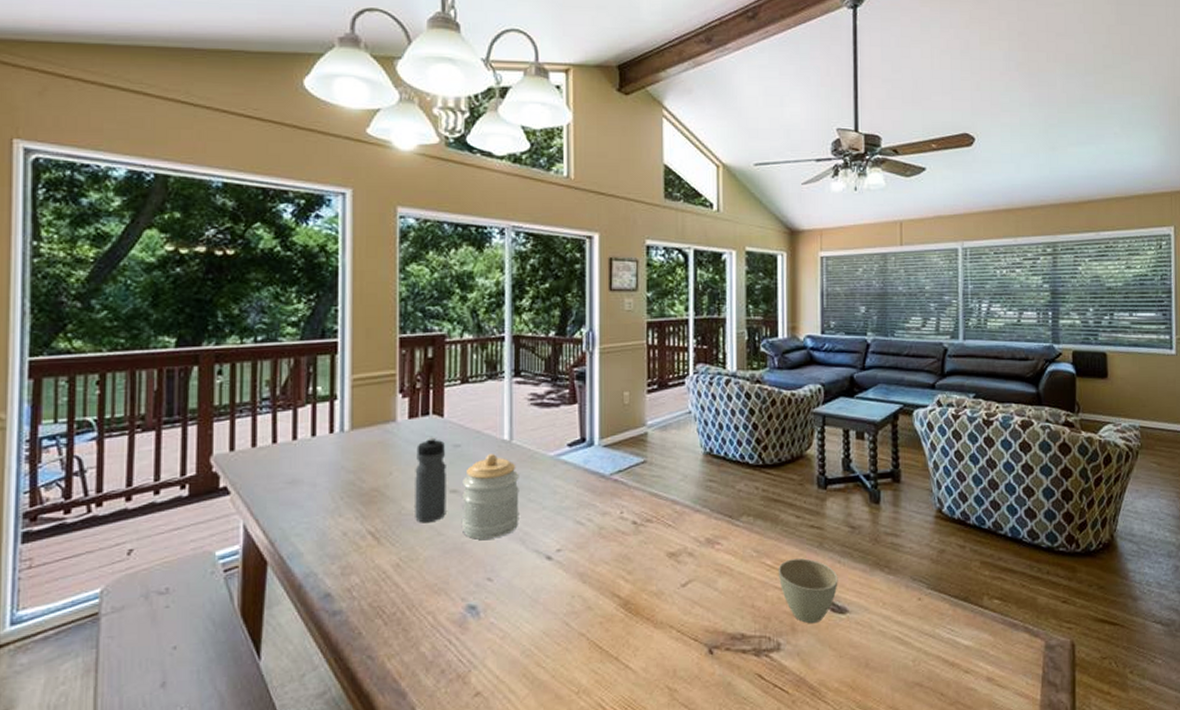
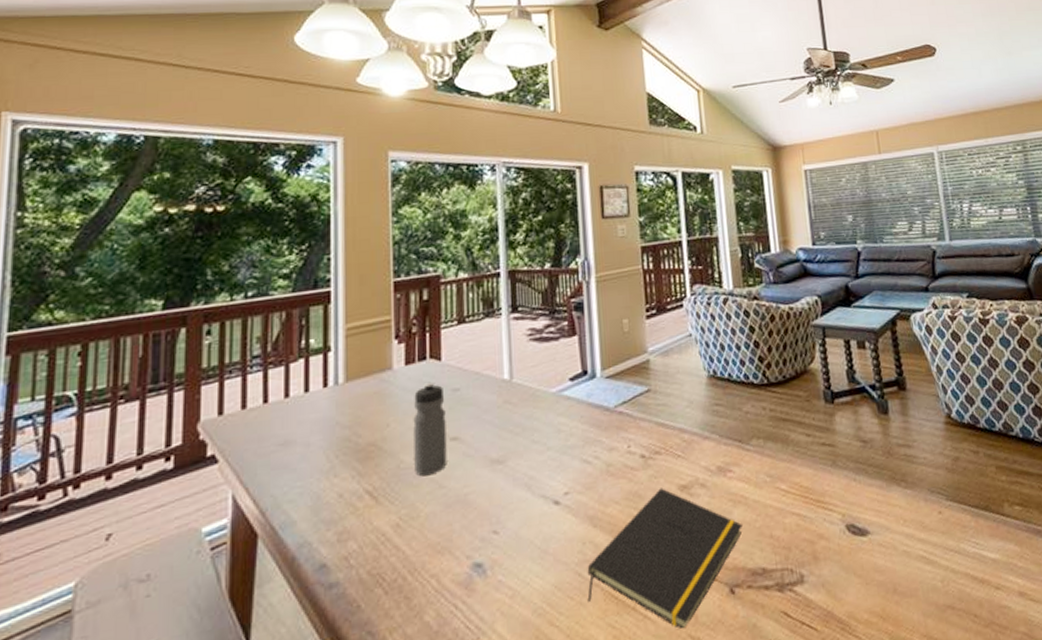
jar: present [462,454,519,540] -> none [463,395,524,490]
notepad: none [573,553,726,681] -> present [587,488,742,629]
cup: present [778,558,838,624] -> none [793,479,856,550]

